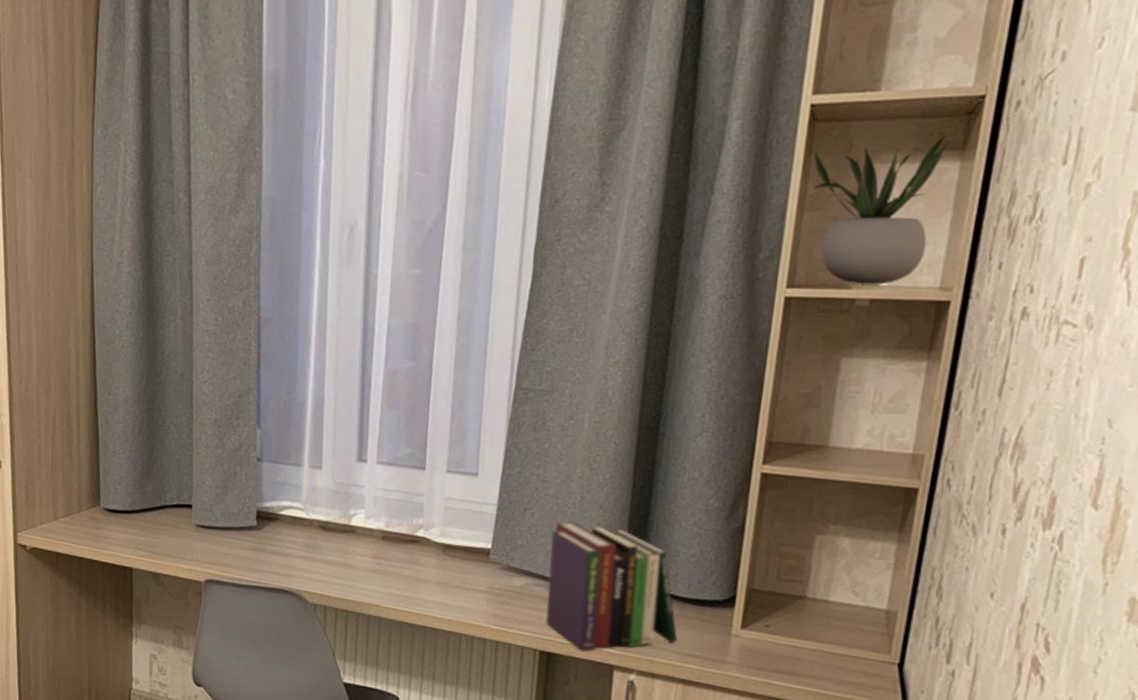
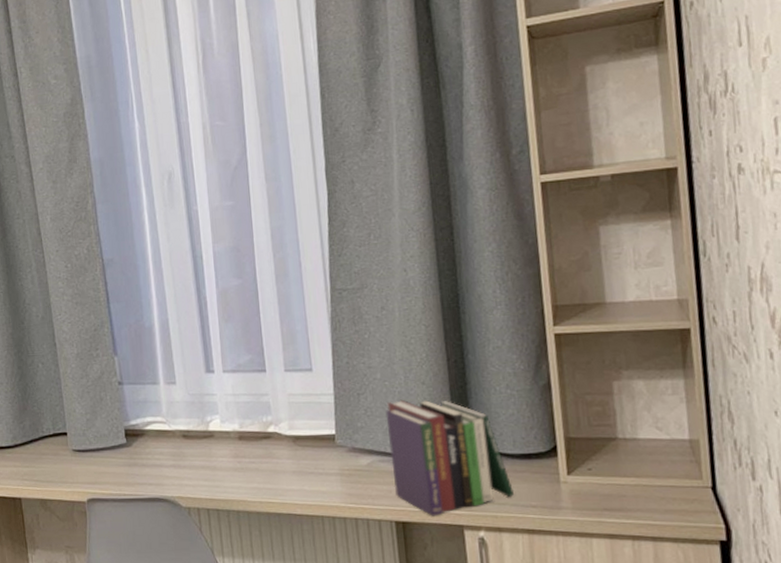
potted plant: present [813,135,951,285] -> none [538,36,647,164]

